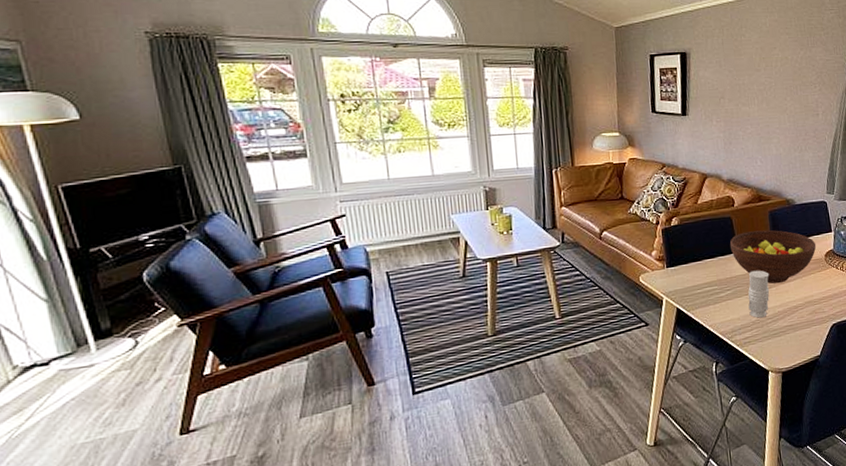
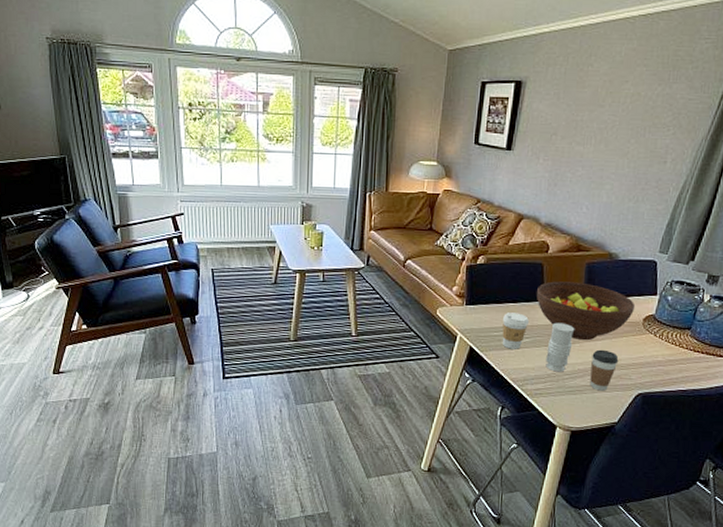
coffee cup: none [703,267,728,304] -> present [502,312,529,349]
coffee cup: none [788,289,811,329] -> present [590,349,619,391]

